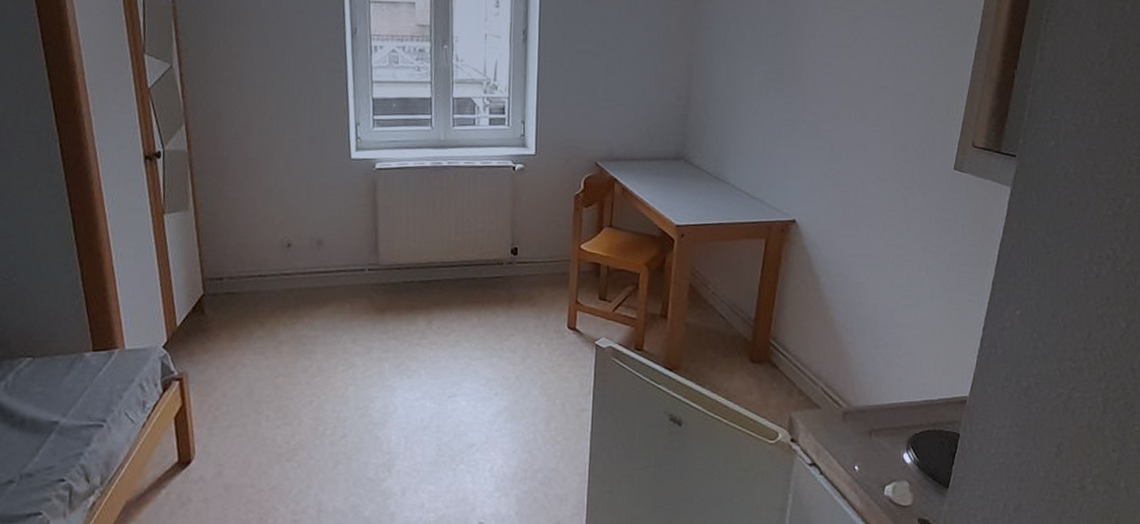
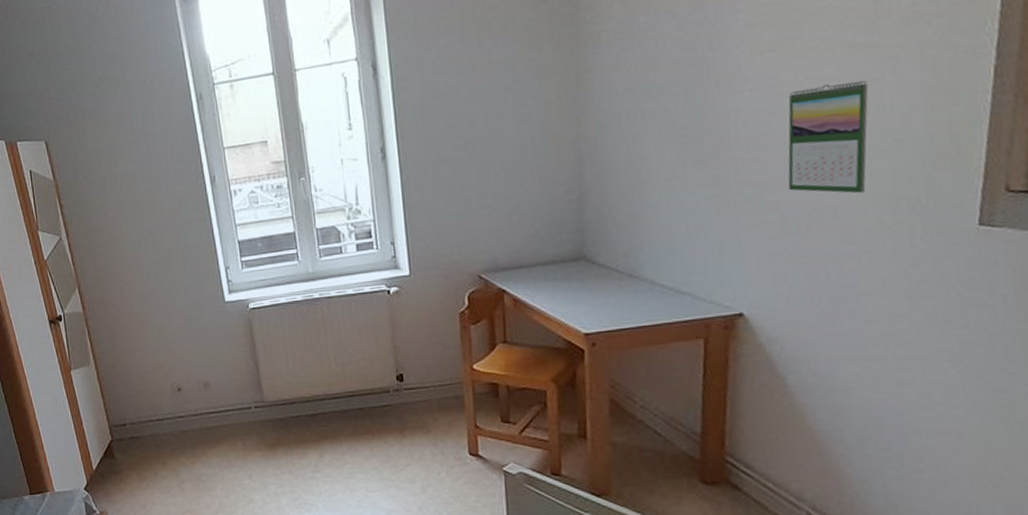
calendar: none [838,43,898,134] -> present [788,80,869,194]

